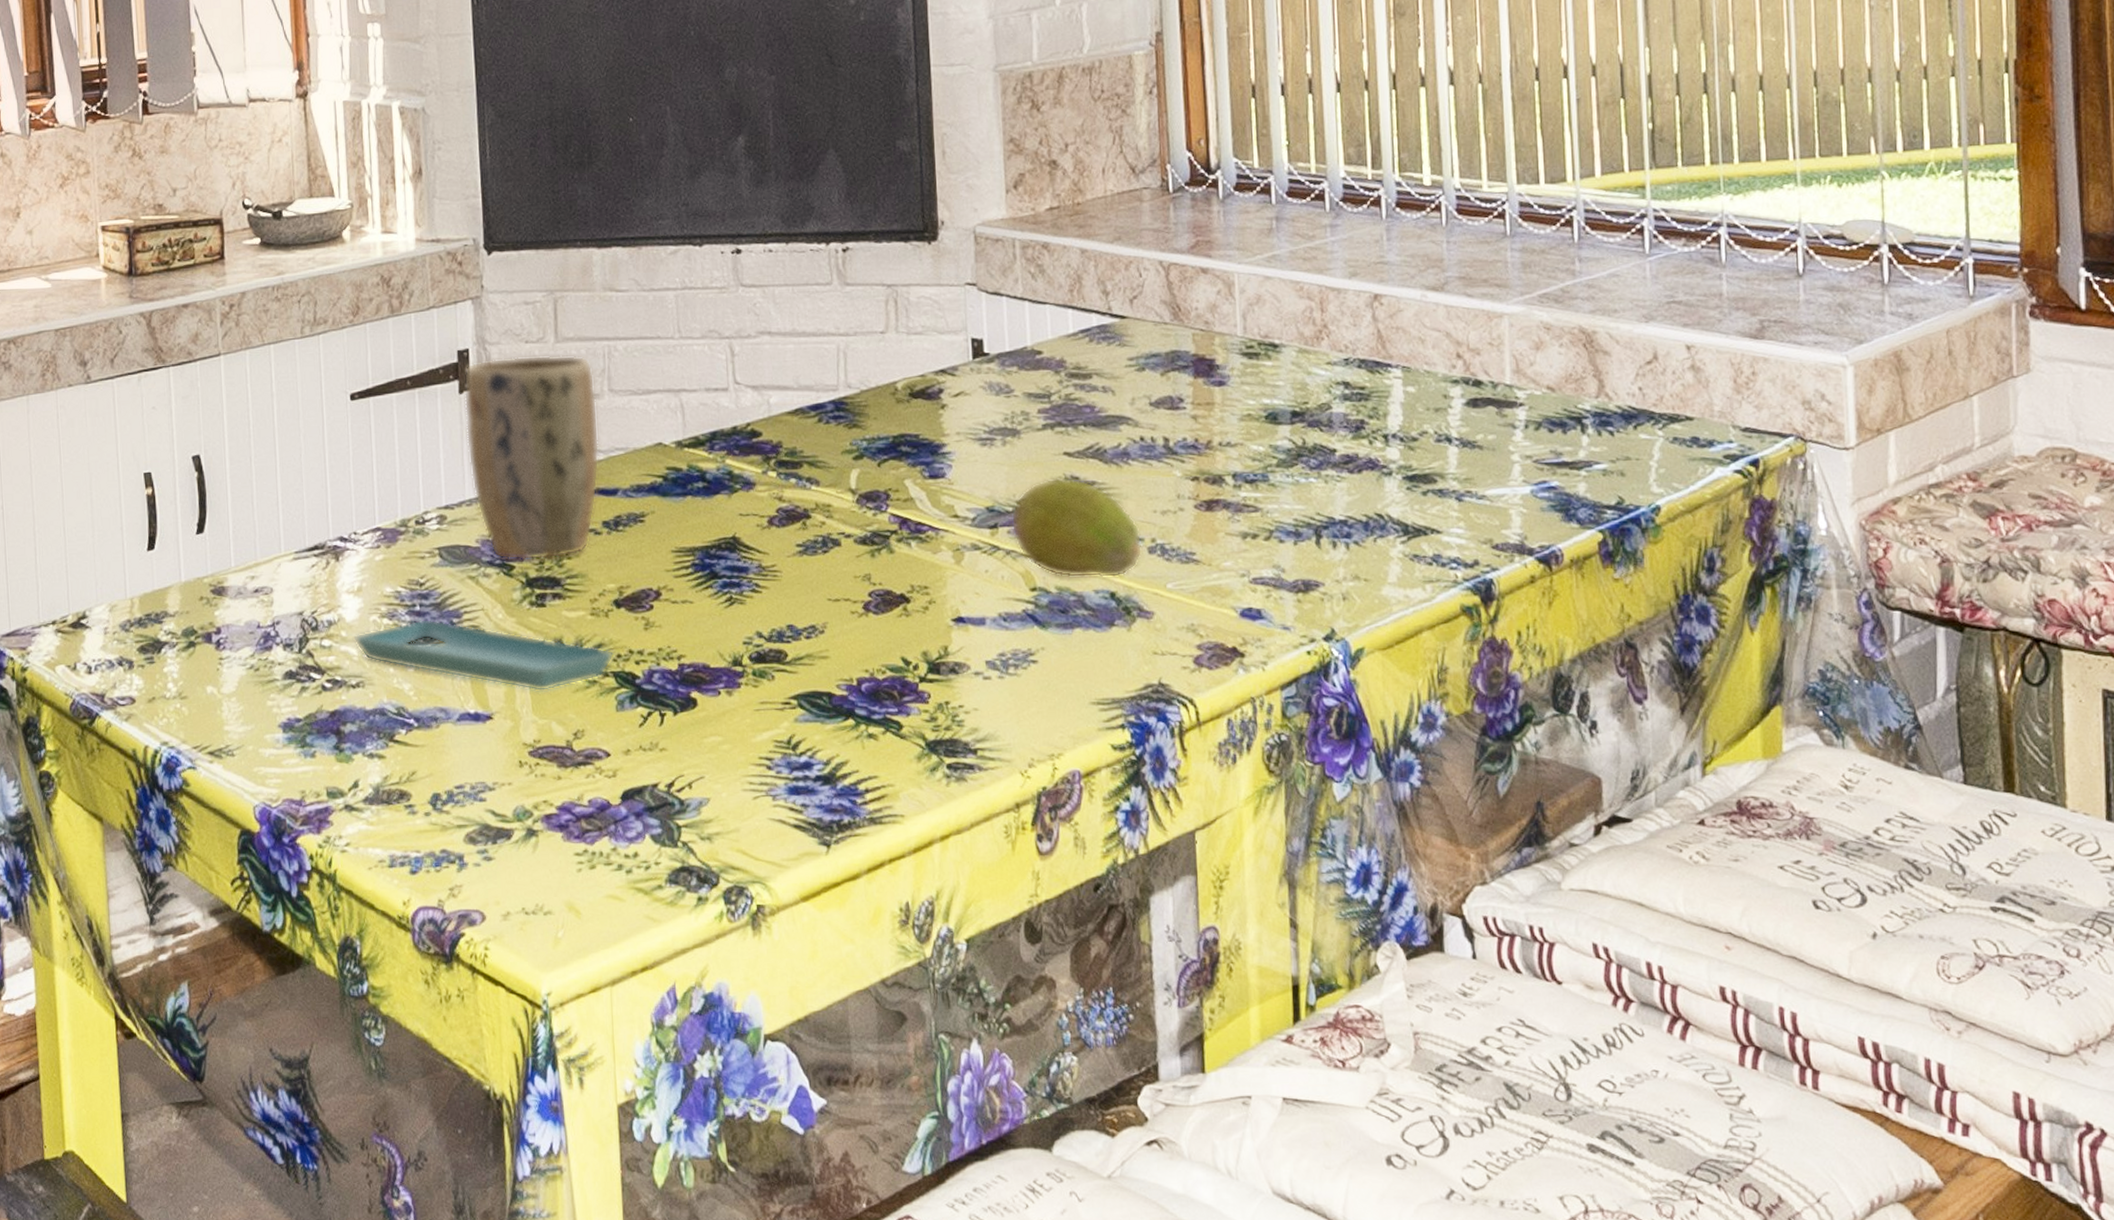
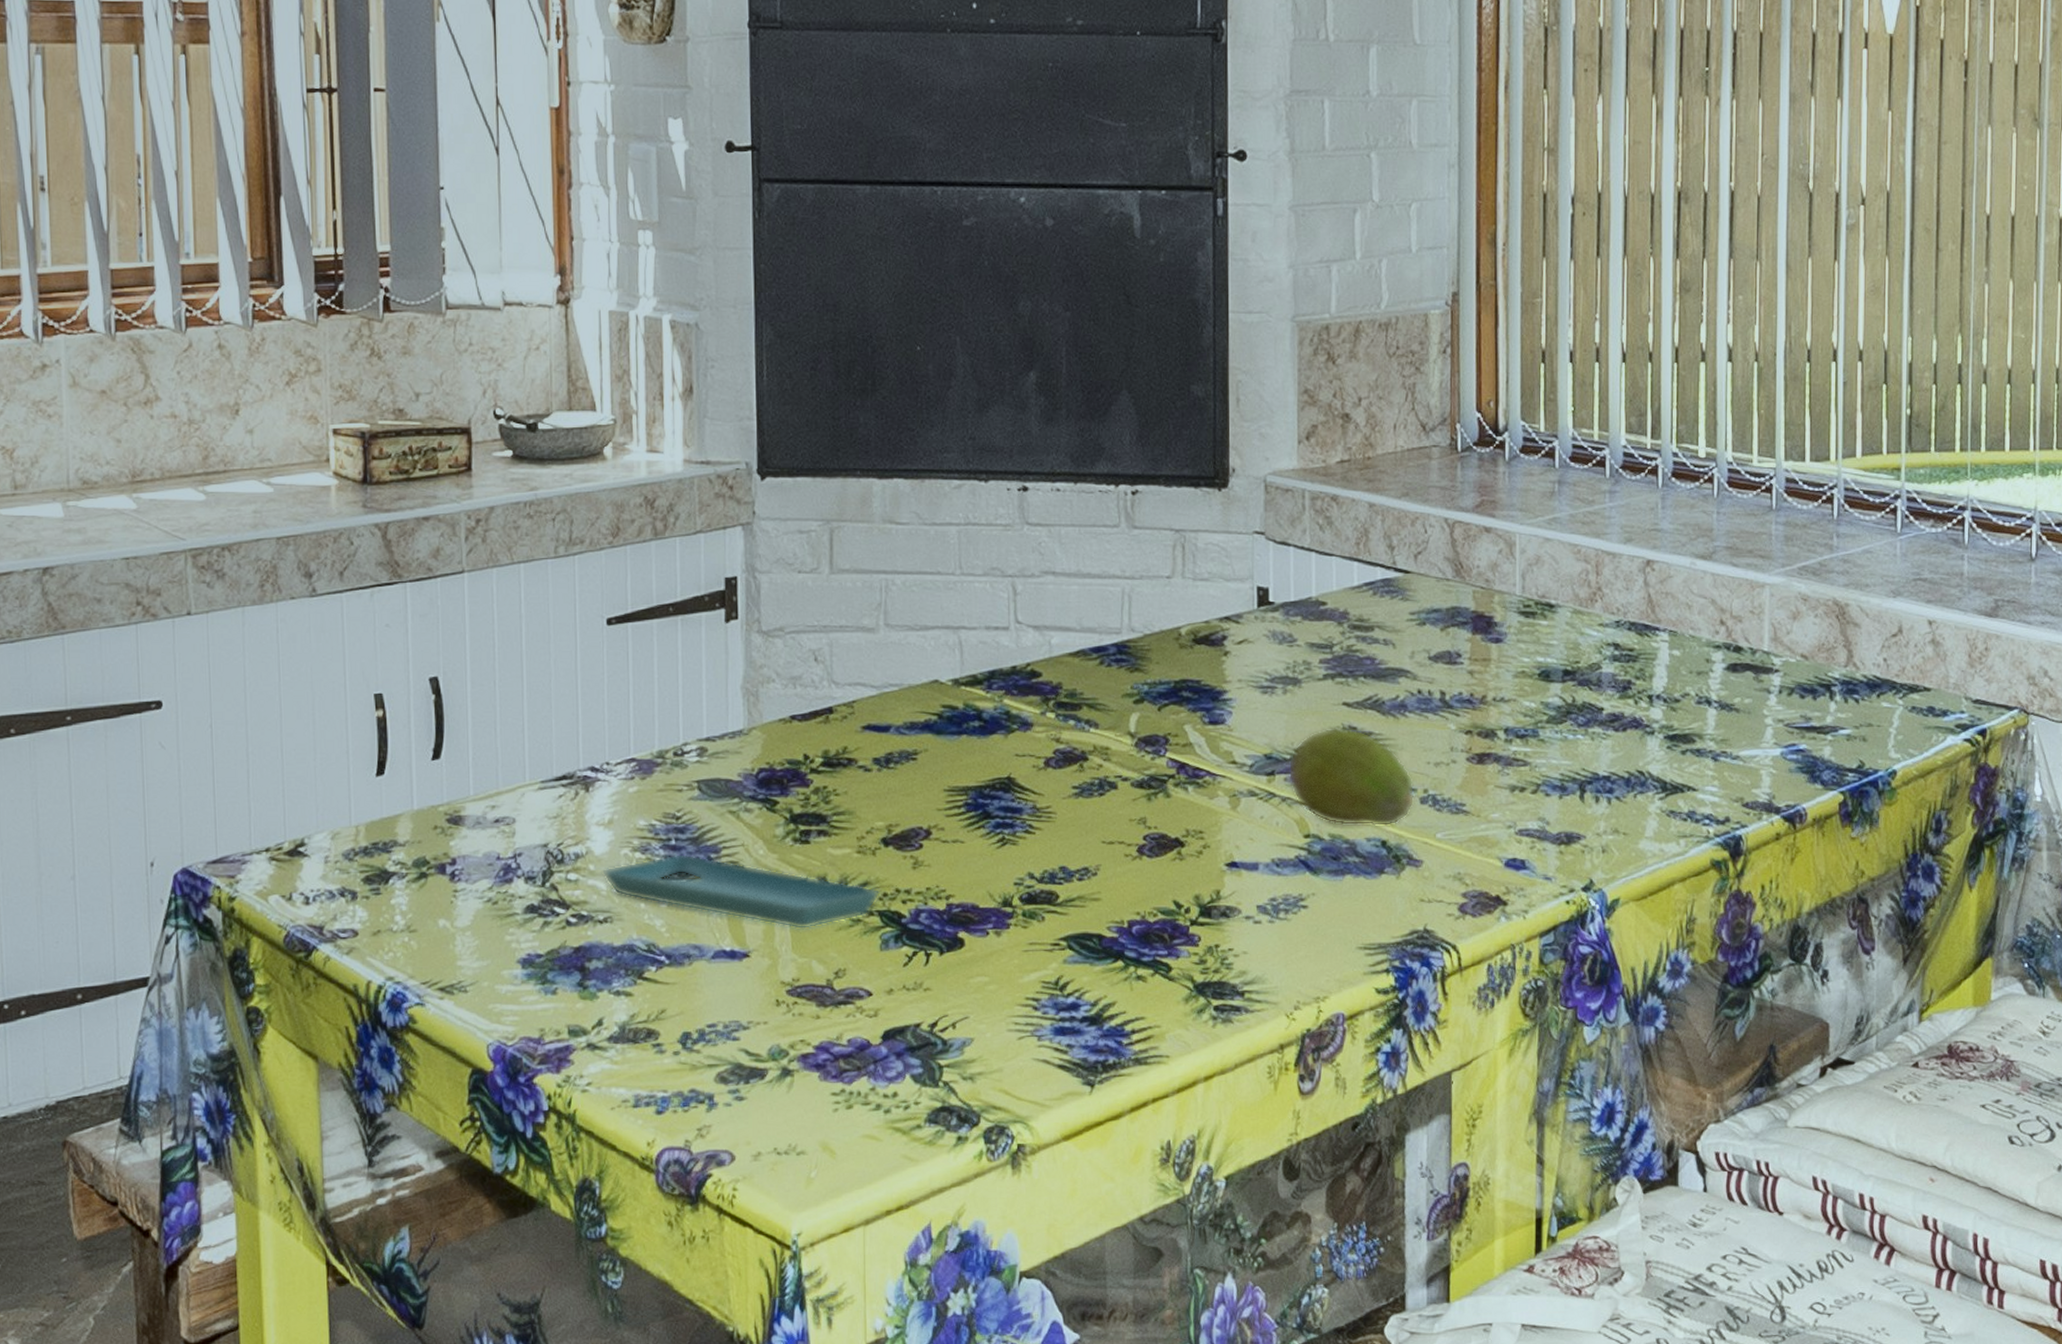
plant pot: present [464,355,600,560] -> none [730,586,873,796]

